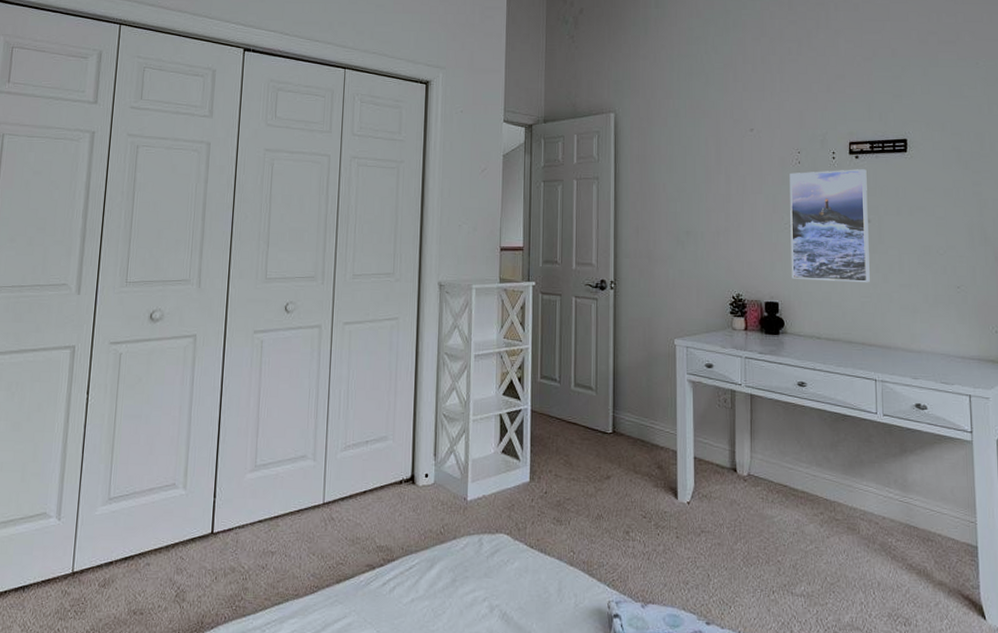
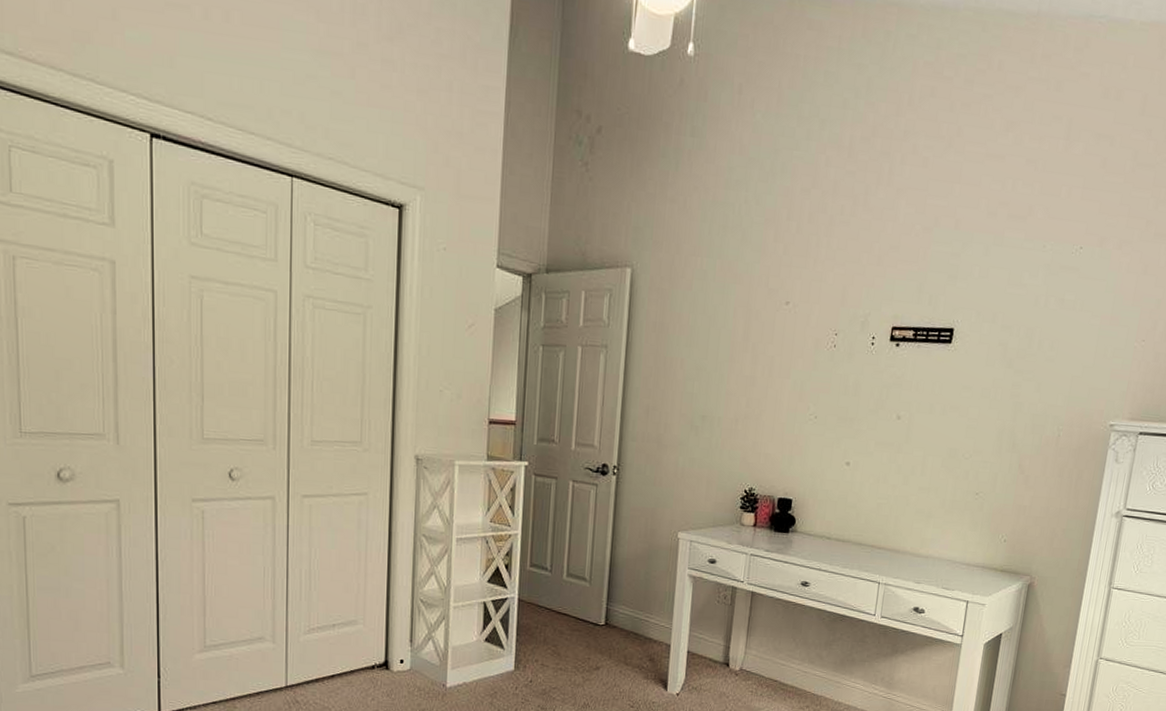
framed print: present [789,169,871,283] -> none [809,357,906,484]

